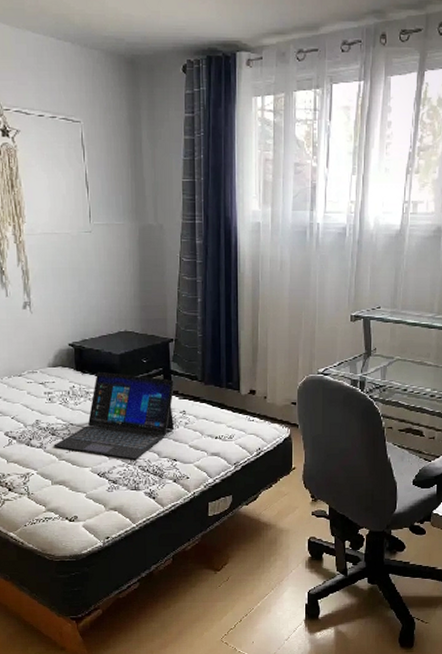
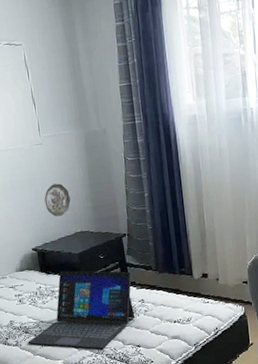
decorative plate: none [88,277,117,312] -> present [44,183,71,217]

